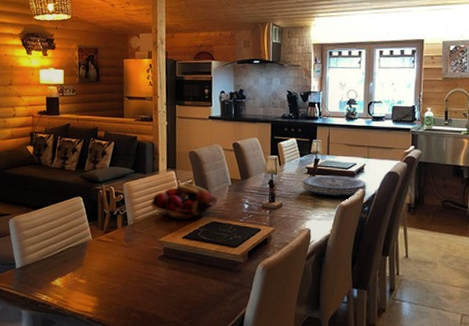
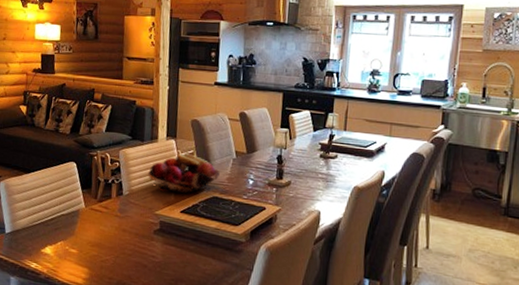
placemat: present [302,175,367,197] -> none [314,152,387,178]

